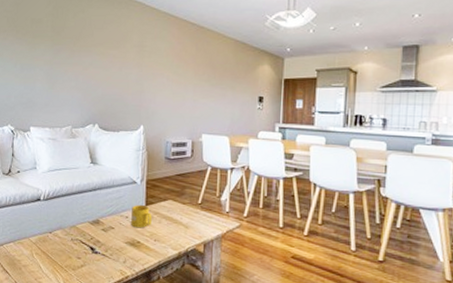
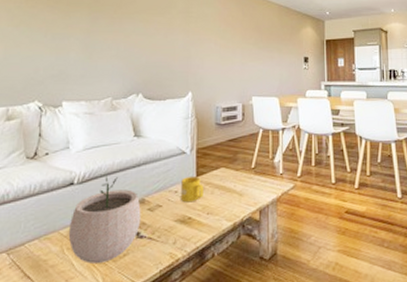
plant pot: none [36,196,96,270] -> present [68,176,141,264]

